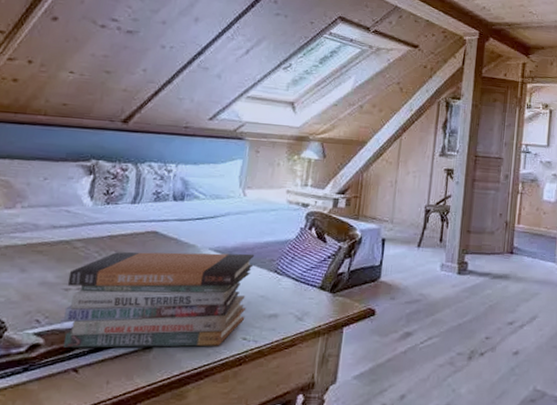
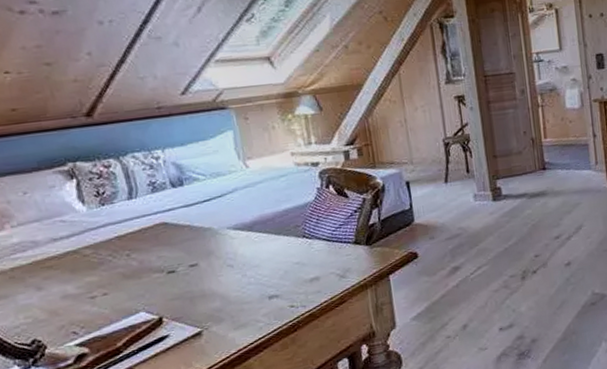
book stack: present [62,252,255,348] -> none [88,224,287,351]

